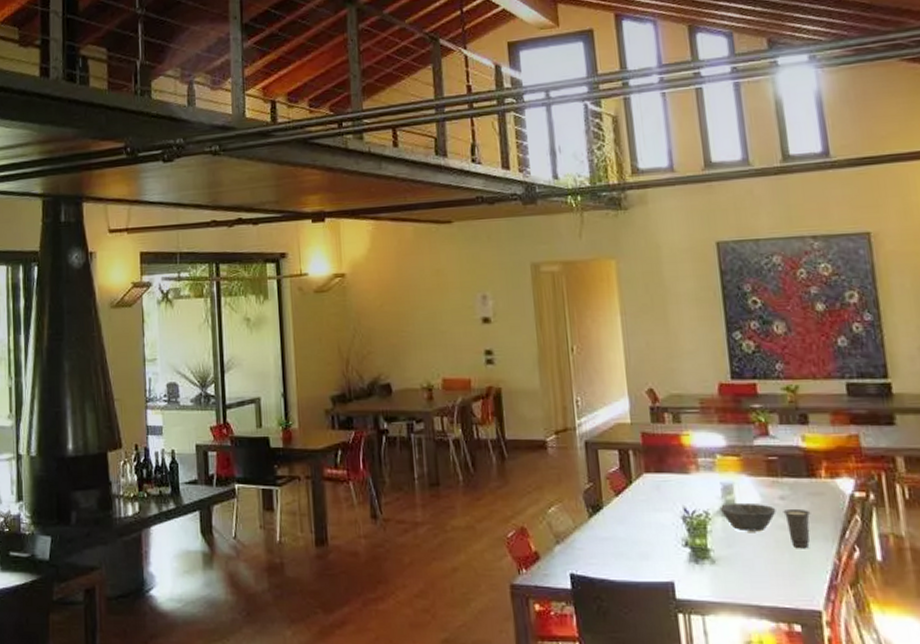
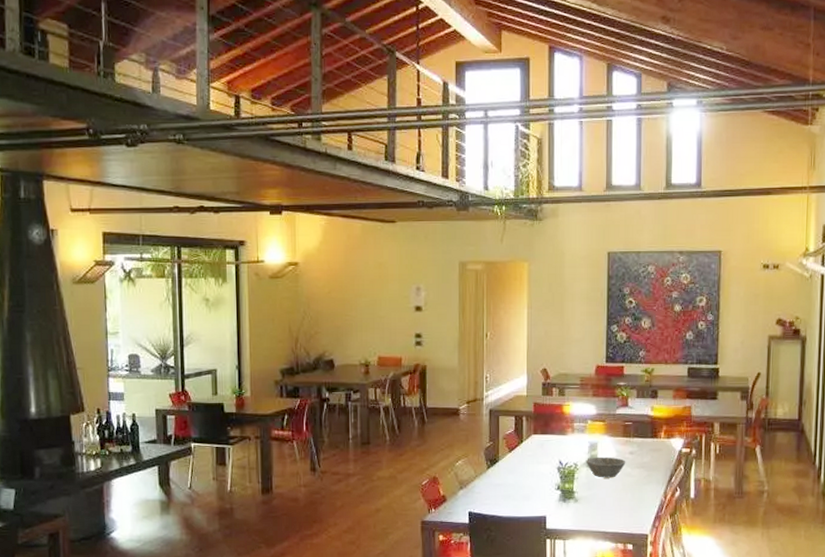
cup: present [783,510,811,549] -> none [631,462,650,490]

